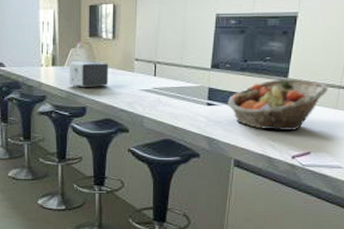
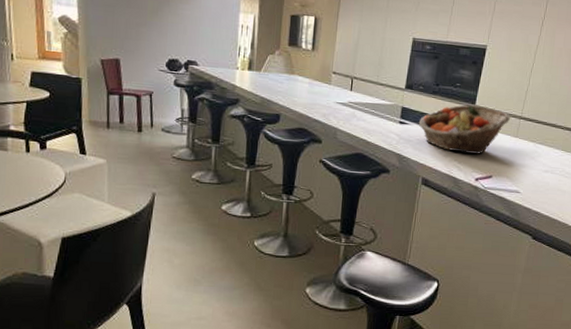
toaster: present [69,62,109,88] -> none [264,68,307,96]

